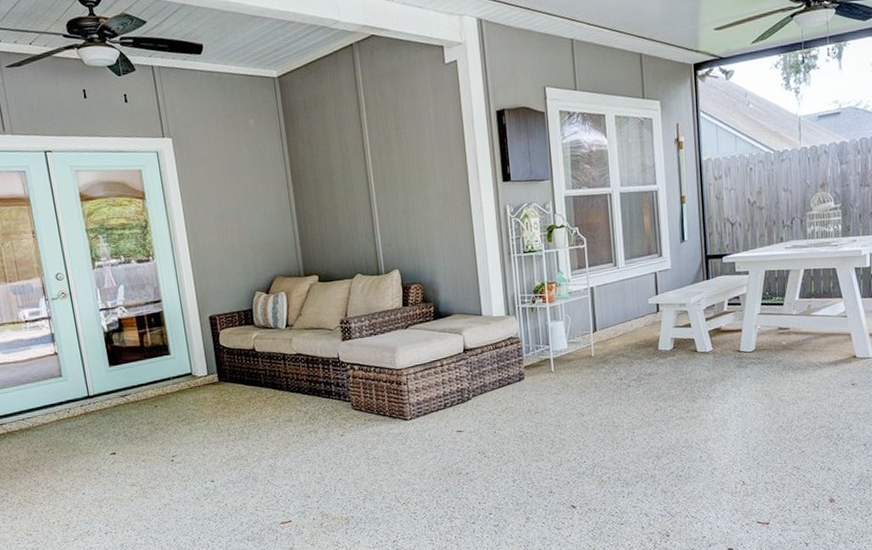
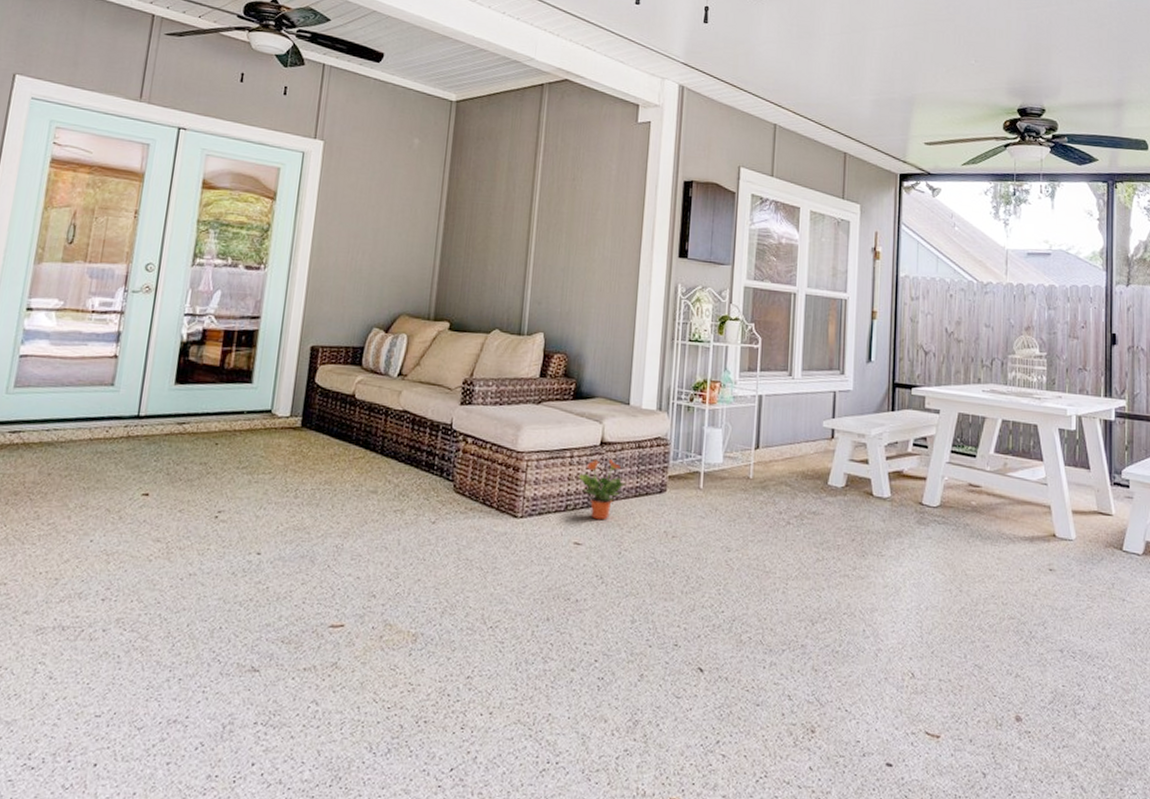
potted plant: none [451,362,492,411] -> present [579,459,628,521]

